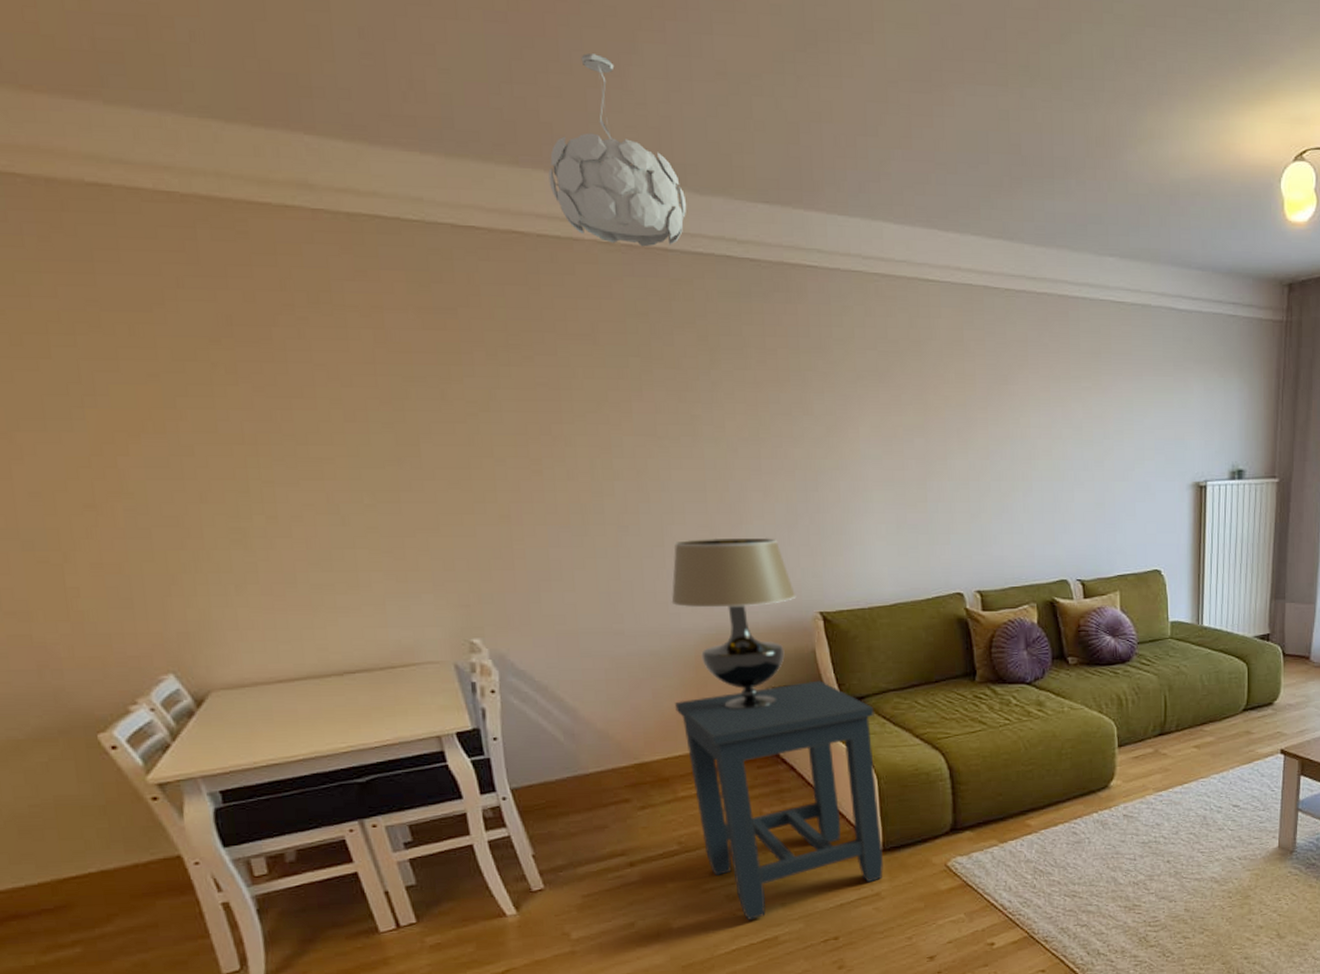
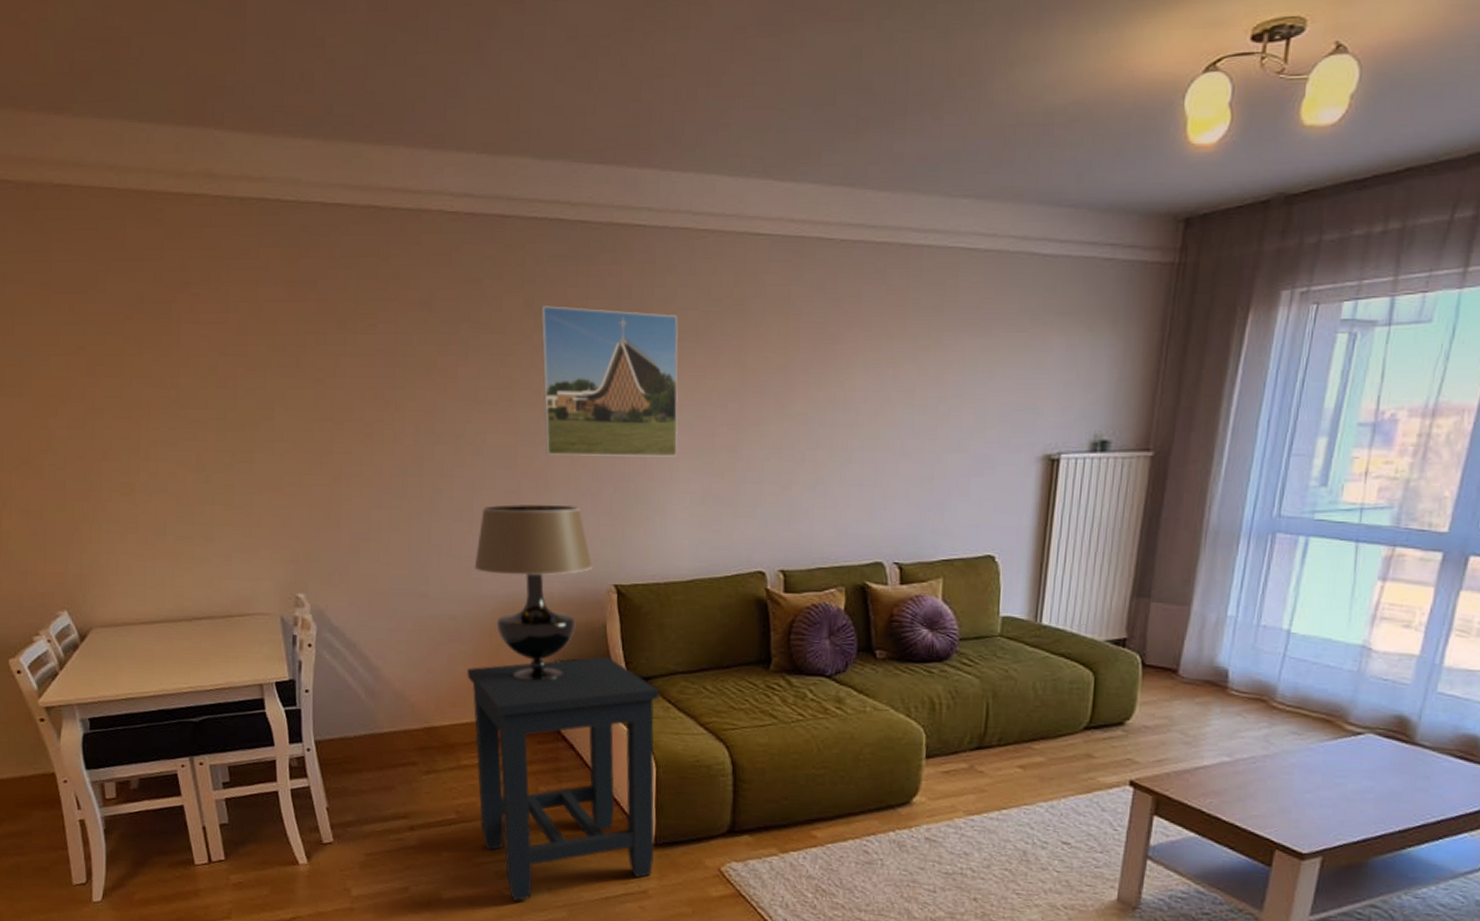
pendant lamp: present [548,53,687,247] -> none [407,31,528,215]
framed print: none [716,342,870,489] -> present [540,306,678,457]

